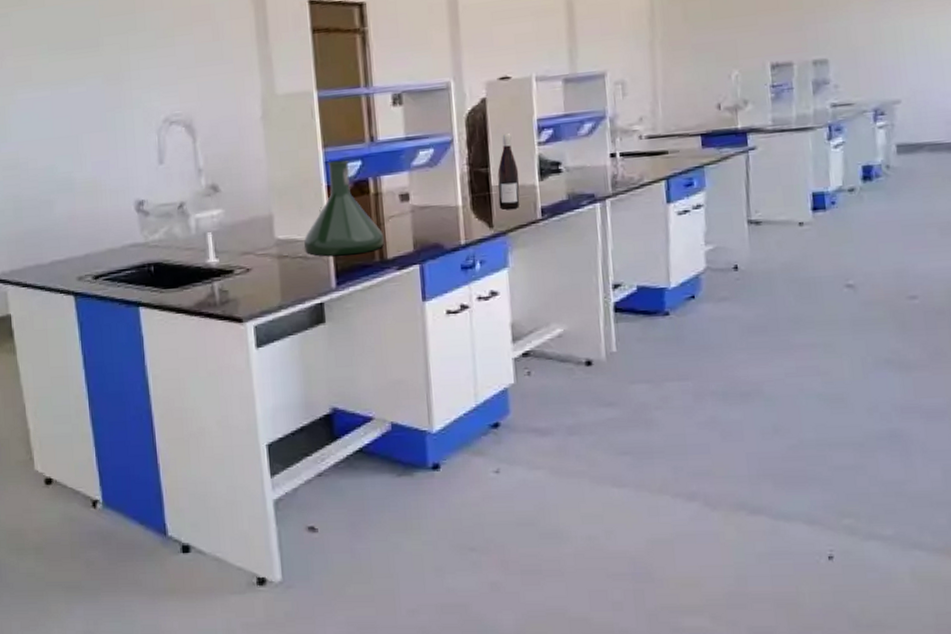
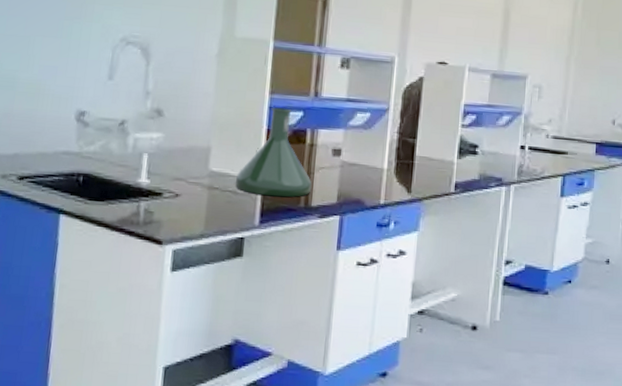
bottle: present [497,132,520,210] -> none [419,111,441,180]

